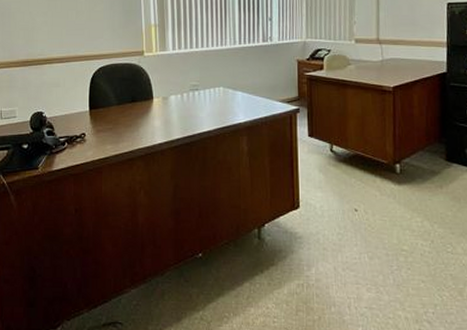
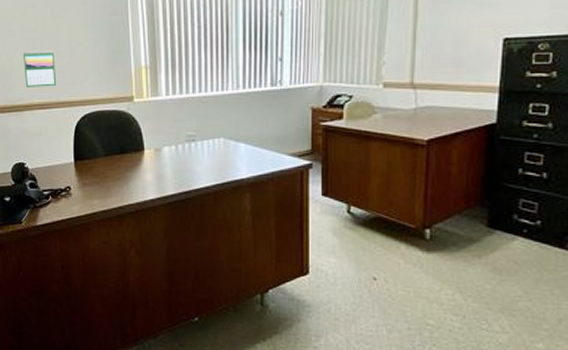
calendar: none [45,11,75,43] -> present [23,51,57,87]

